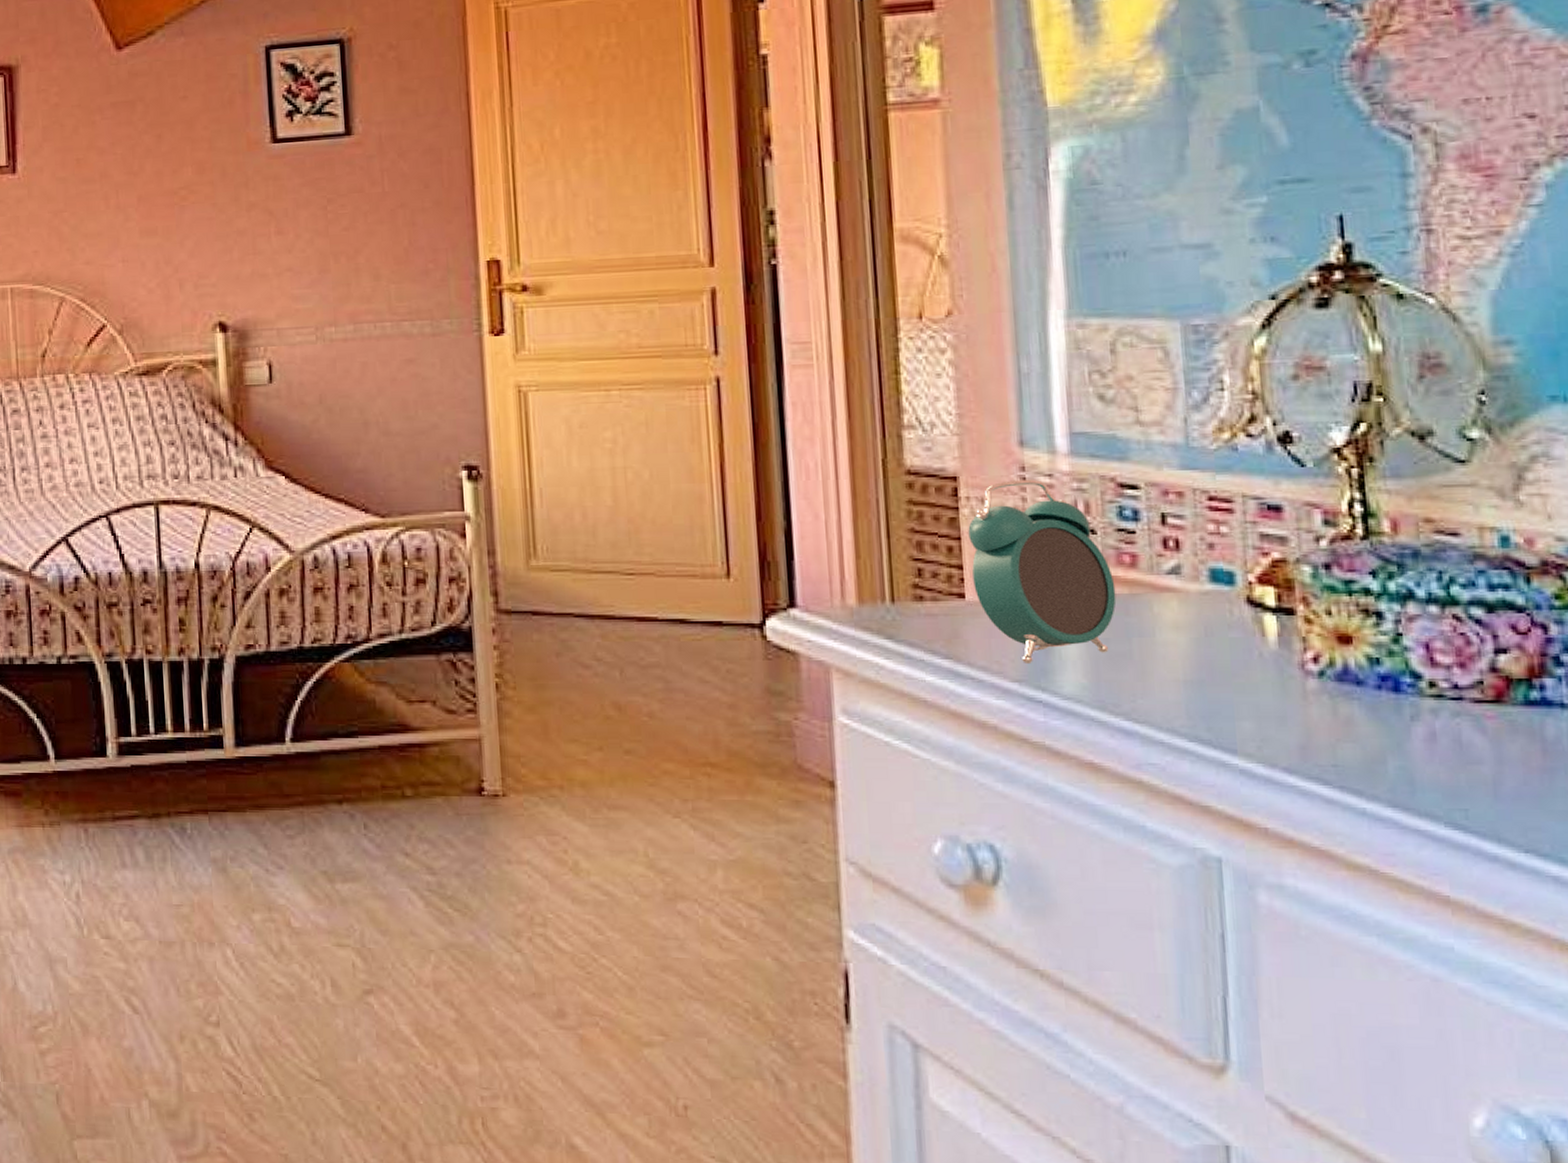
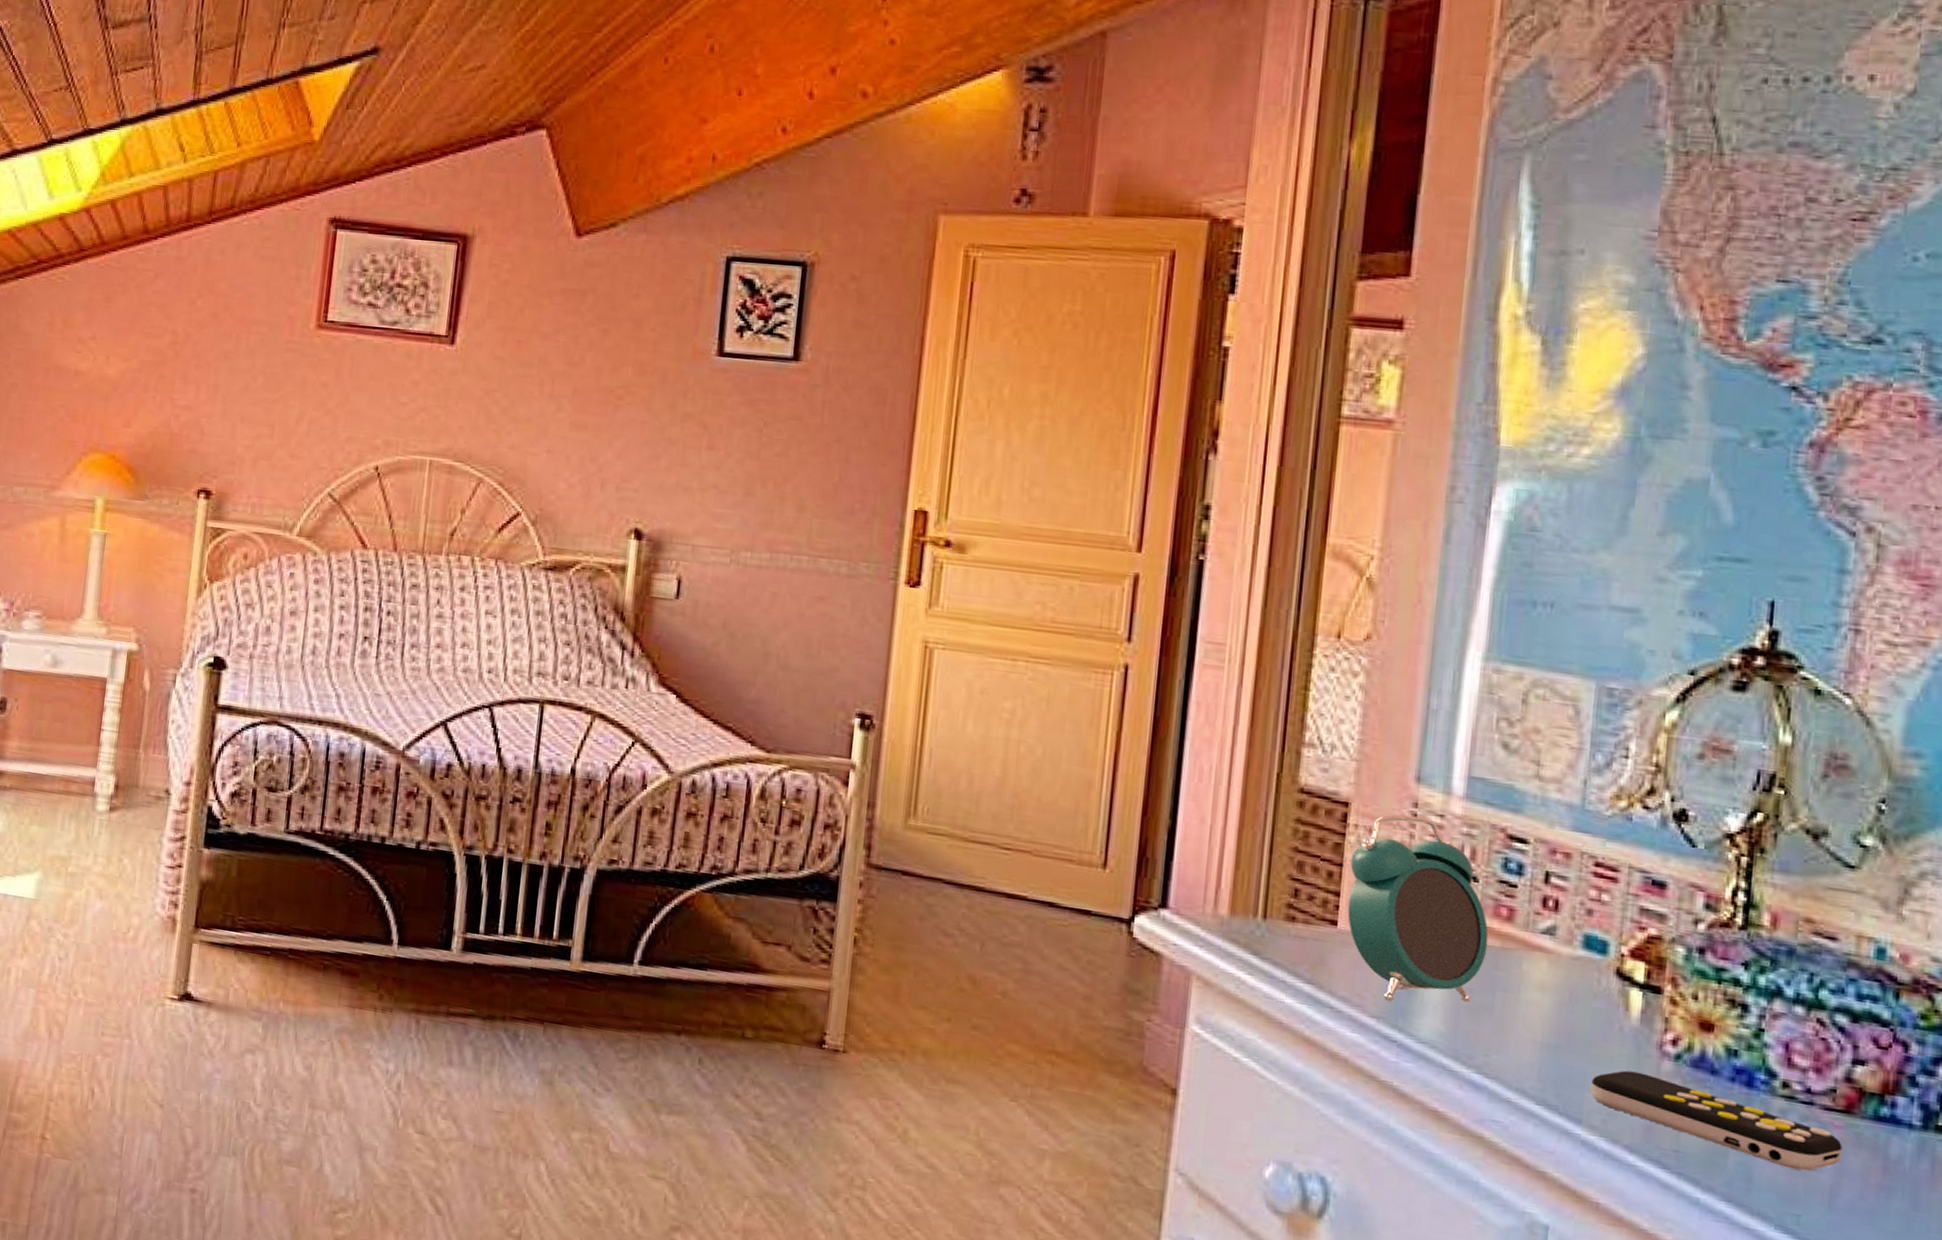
remote control: none [1239,695,1500,765] -> present [1590,1070,1843,1171]

